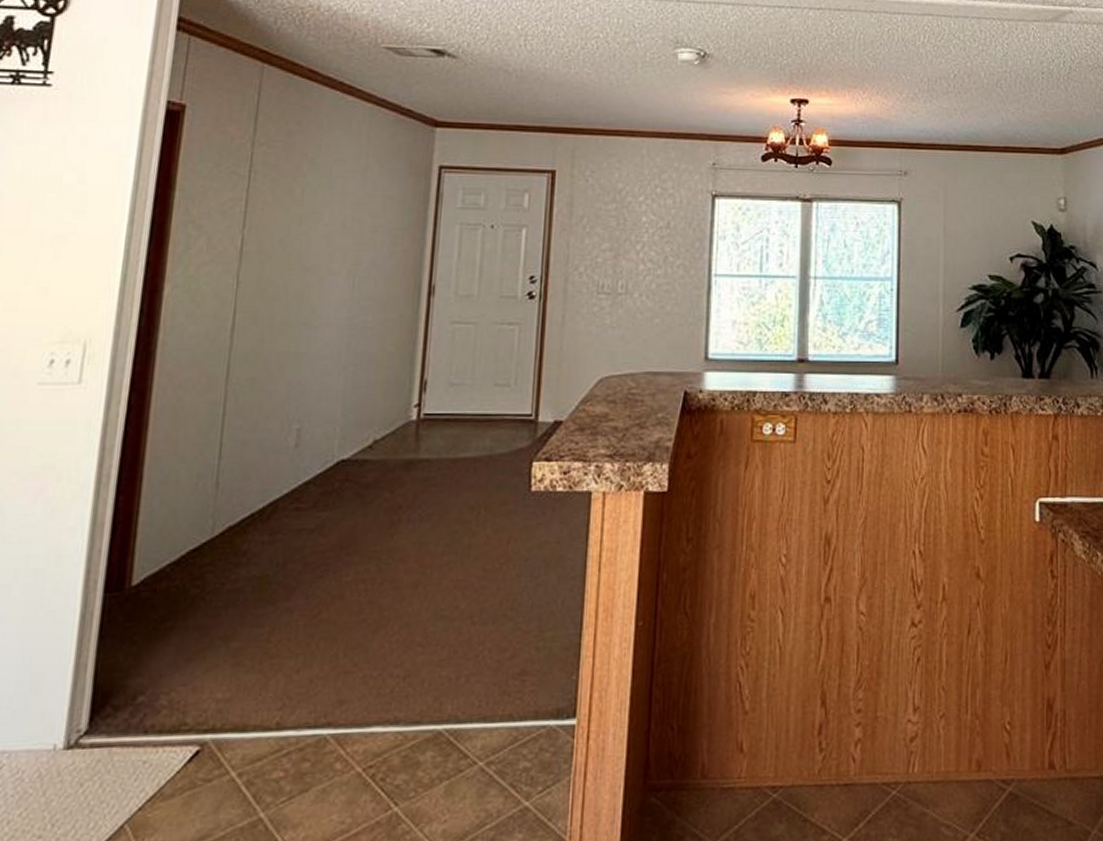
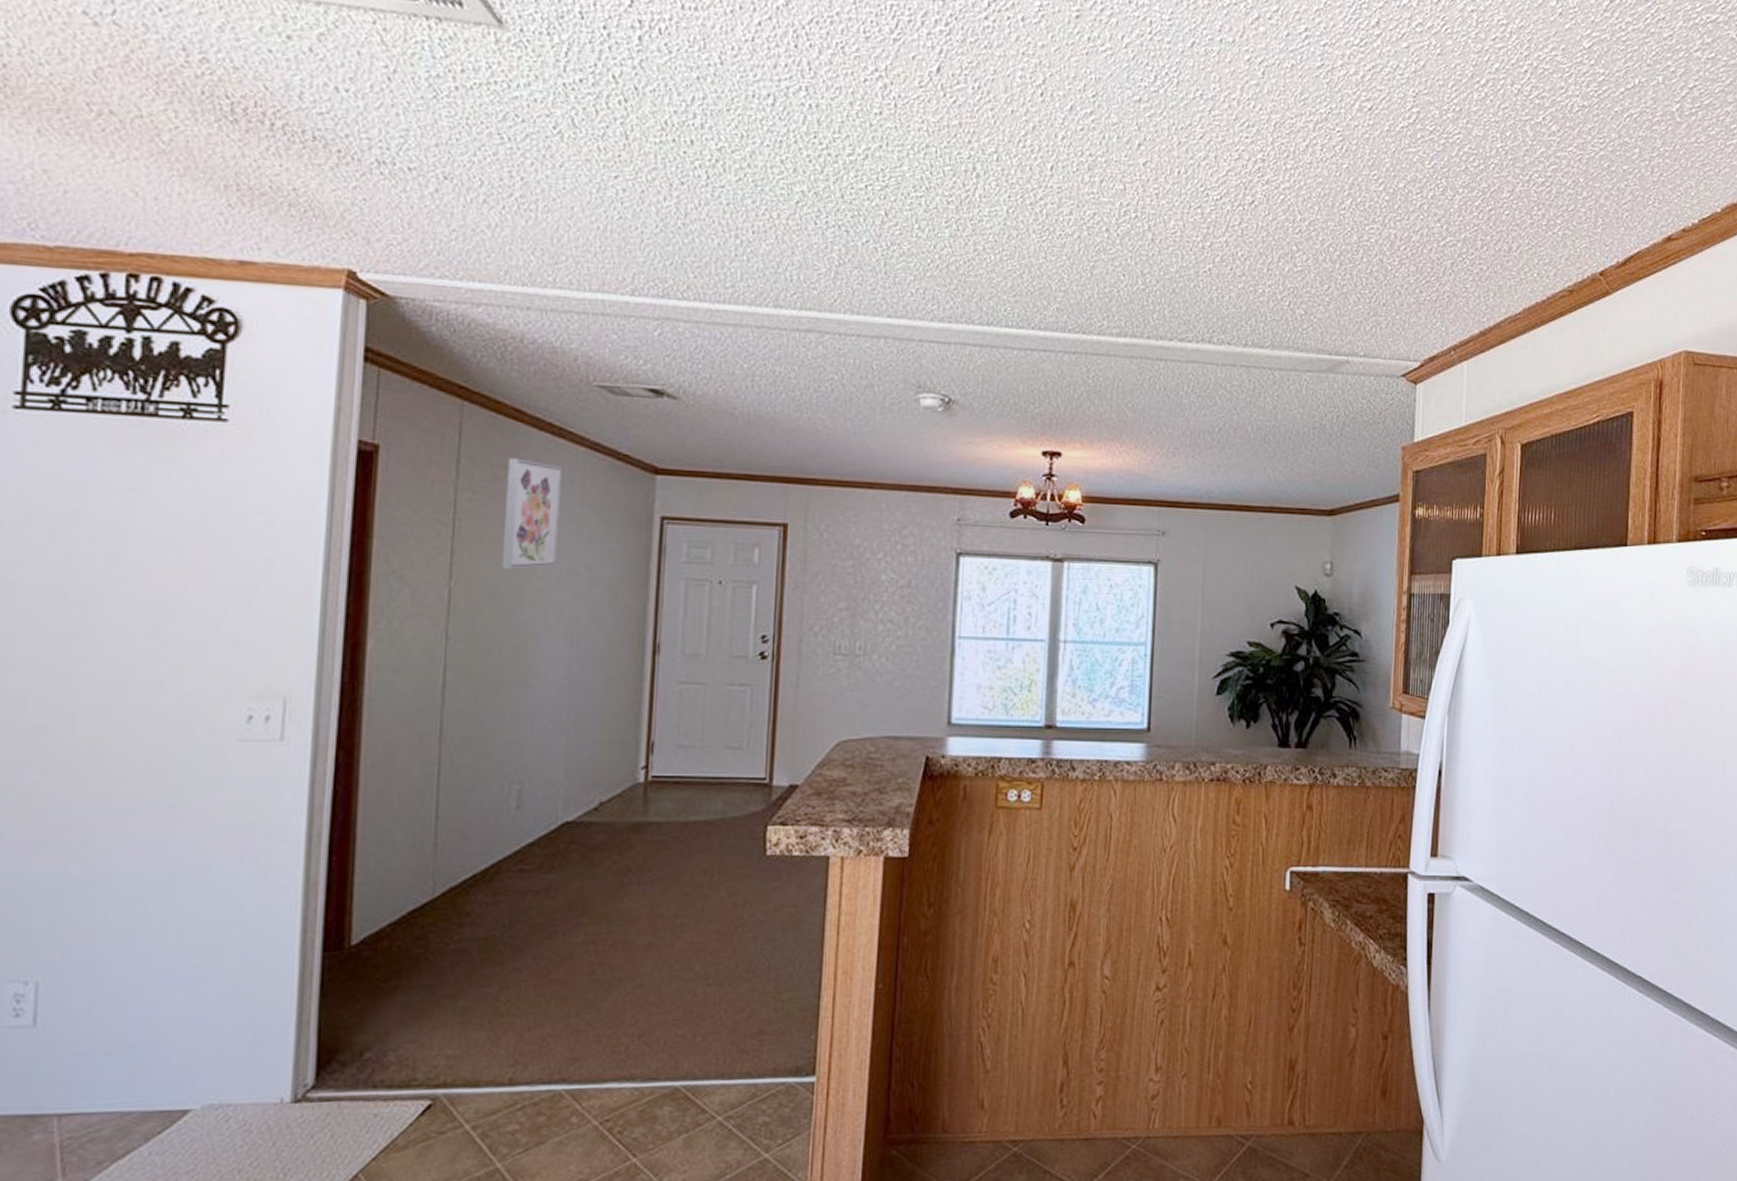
wall art: none [291,114,351,217] -> present [501,458,563,570]

